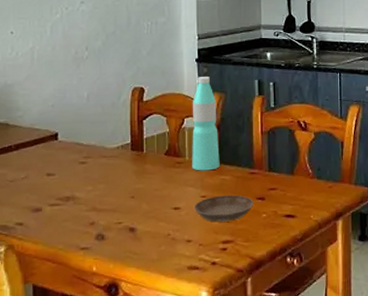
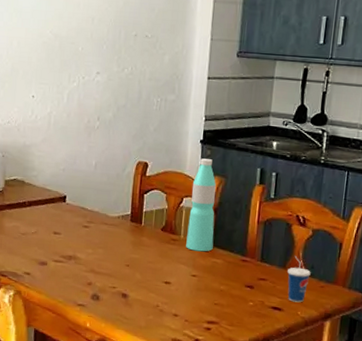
saucer: present [193,195,254,222] -> none [183,277,242,304]
cup: none [296,160,318,207] -> present [287,255,311,303]

